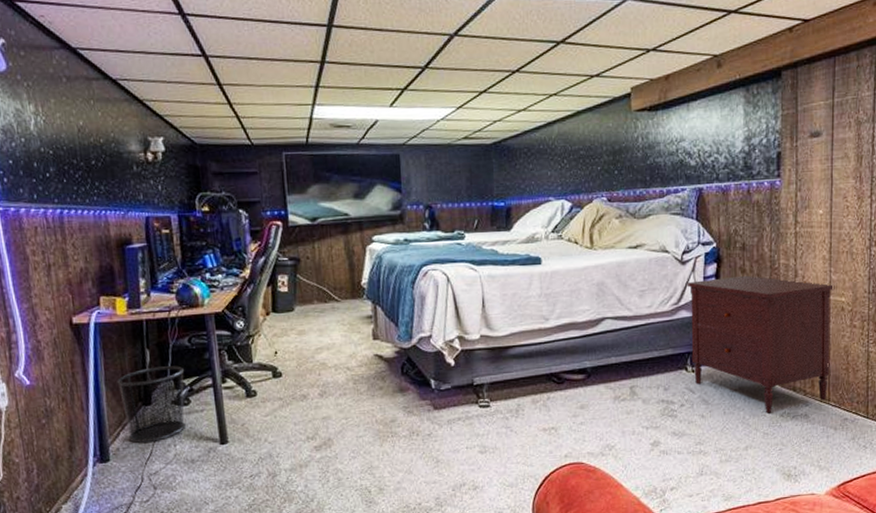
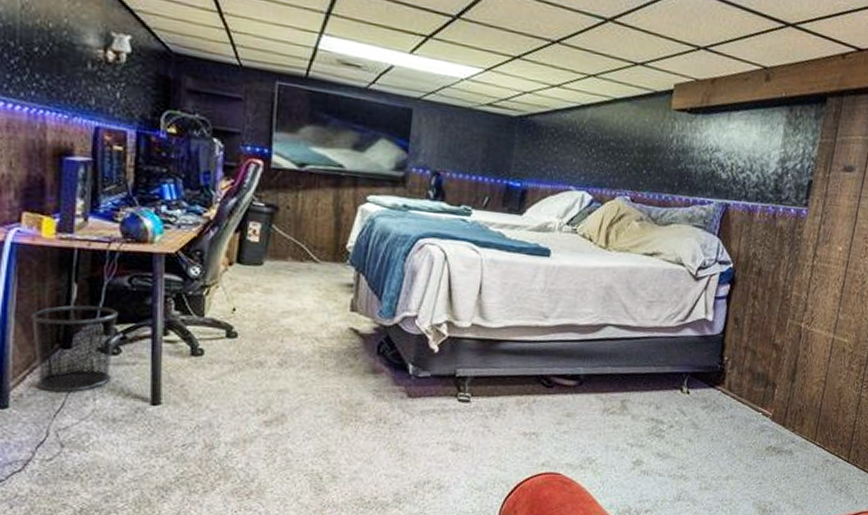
dresser: present [687,275,835,413] -> none [688,299,841,446]

